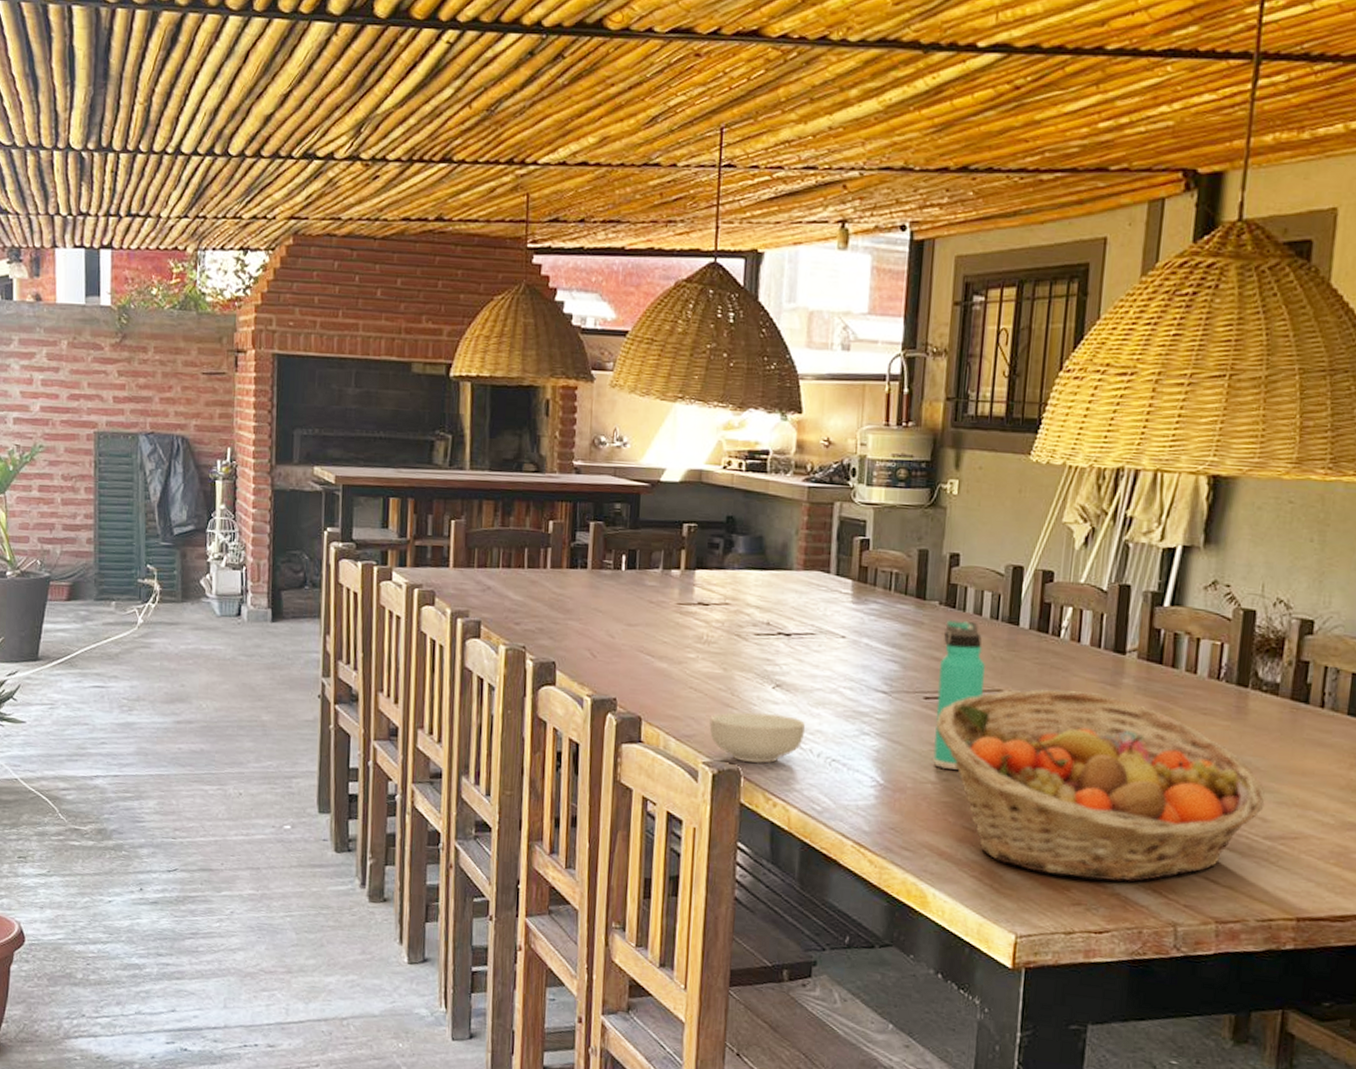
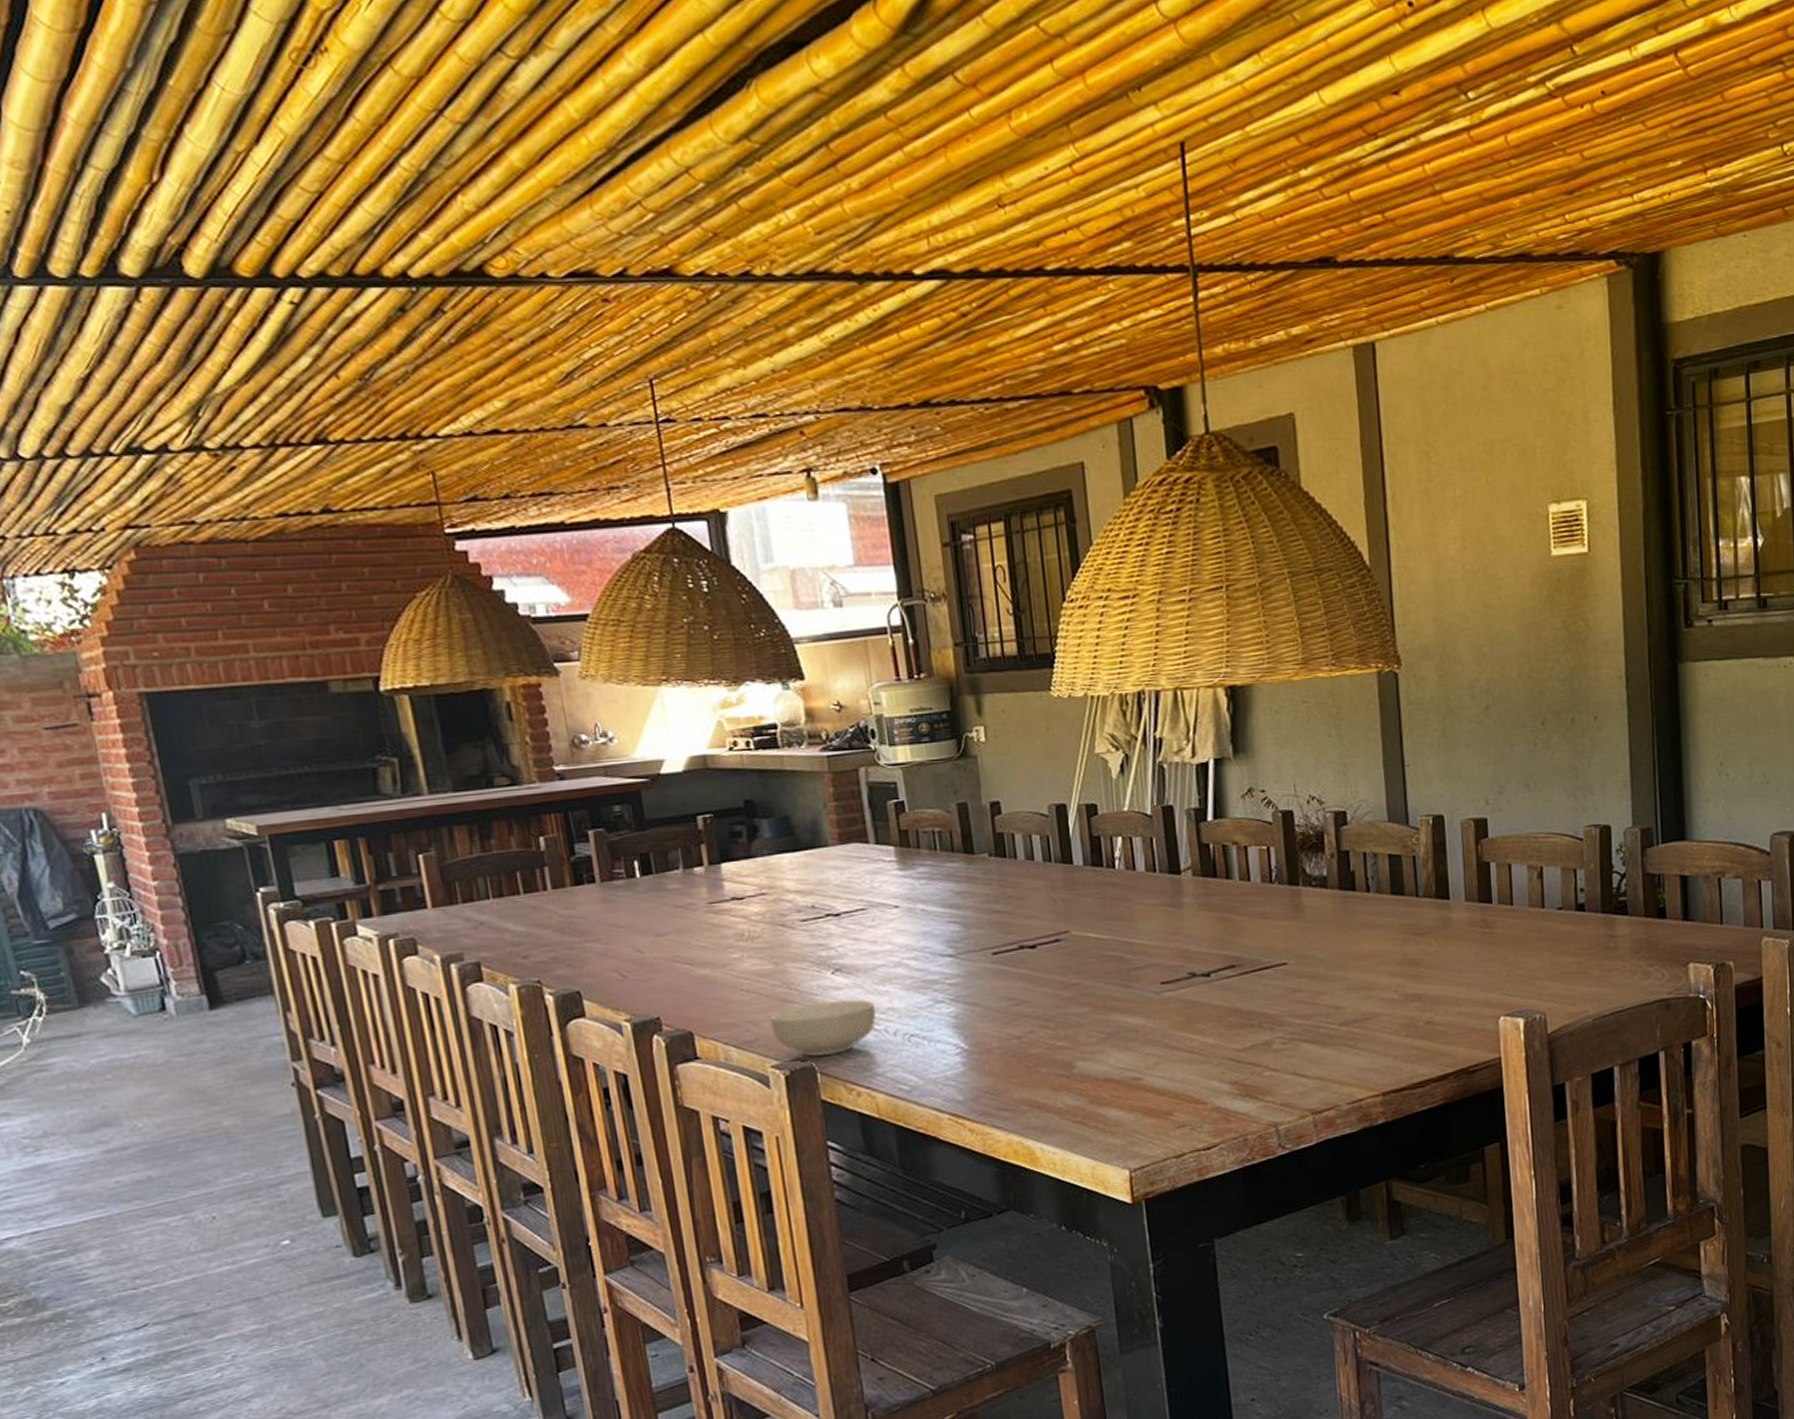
thermos bottle: present [933,619,985,770] -> none [1000,867,1052,1021]
fruit basket: present [936,689,1265,882] -> none [1010,916,1334,1104]

